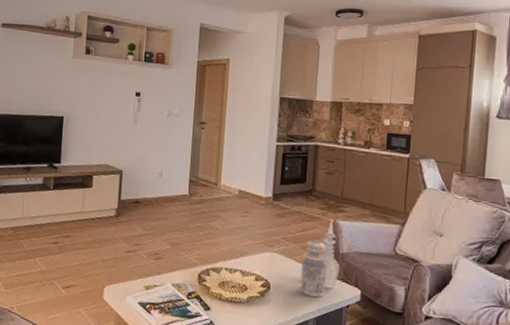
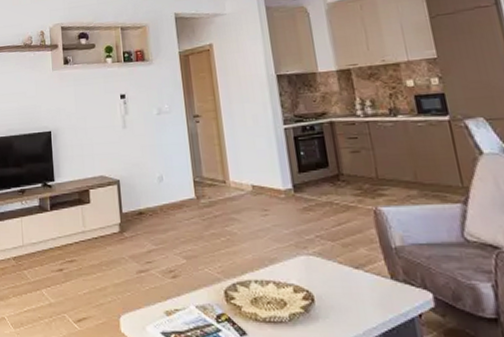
decorative vase: present [300,219,340,297] -> none [346,206,399,307]

